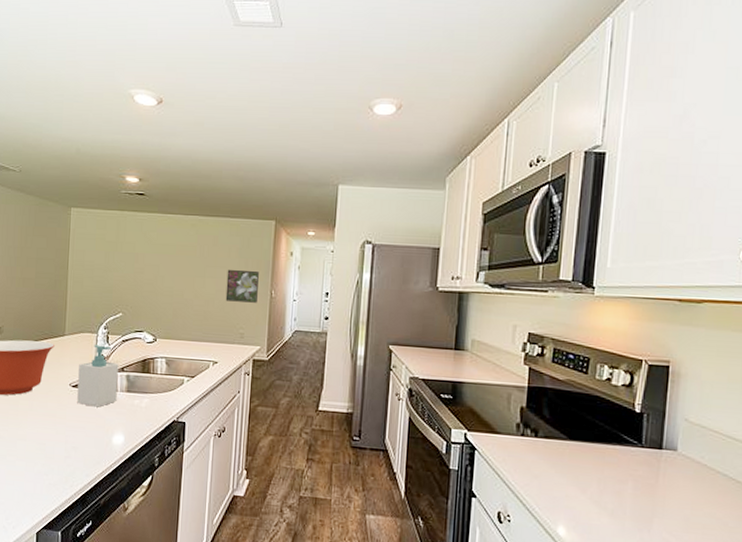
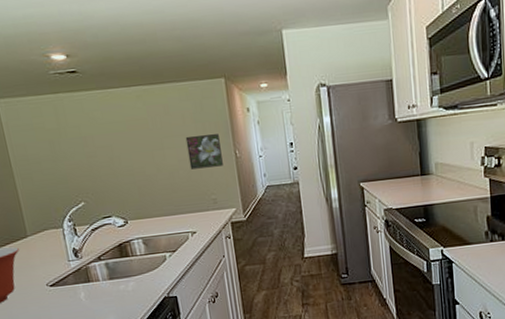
soap bottle: present [77,344,119,407] -> none [51,238,101,302]

